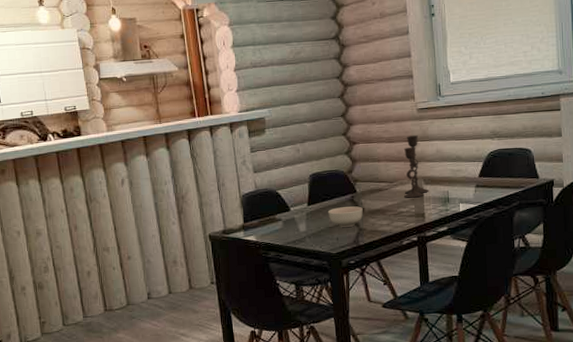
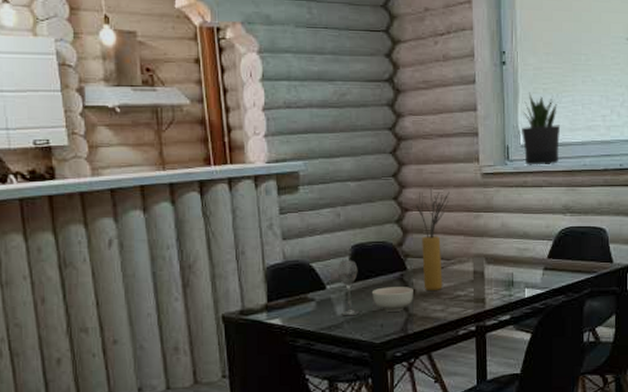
wineglass: none [299,186,319,232] -> present [337,260,360,316]
vase: none [361,124,390,209] -> present [415,188,450,292]
candlestick: present [403,135,429,198] -> none [462,205,491,279]
planter: none [450,37,486,99] -> present [522,92,560,165]

